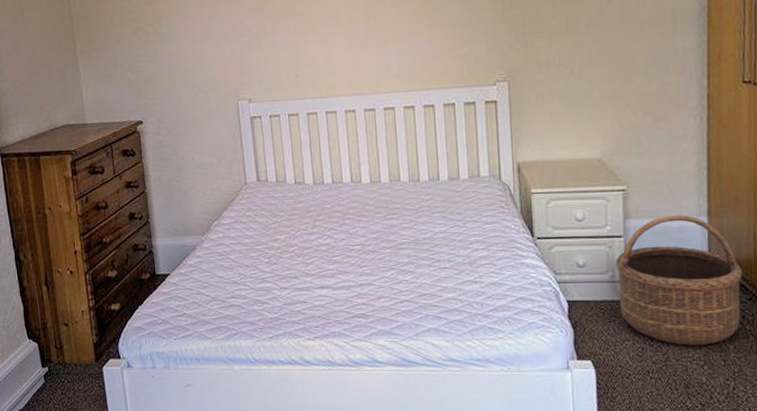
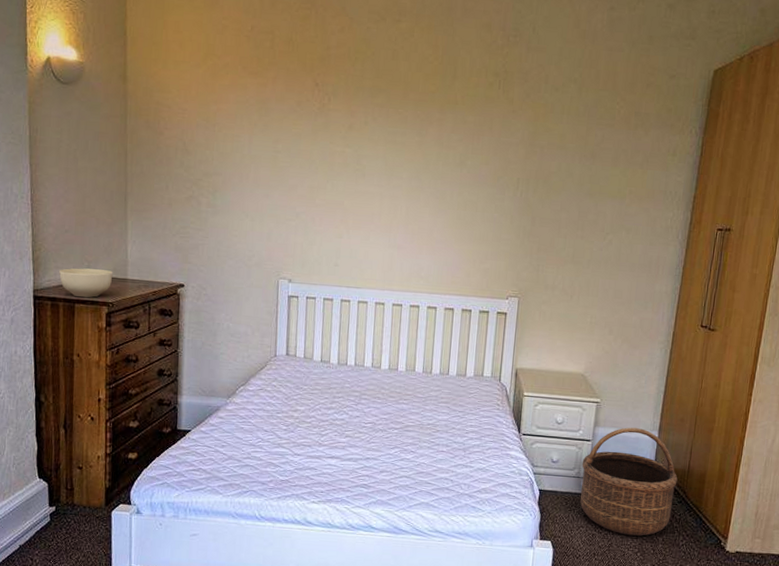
bowl: none [20,117,72,150] -> present [58,268,113,298]

